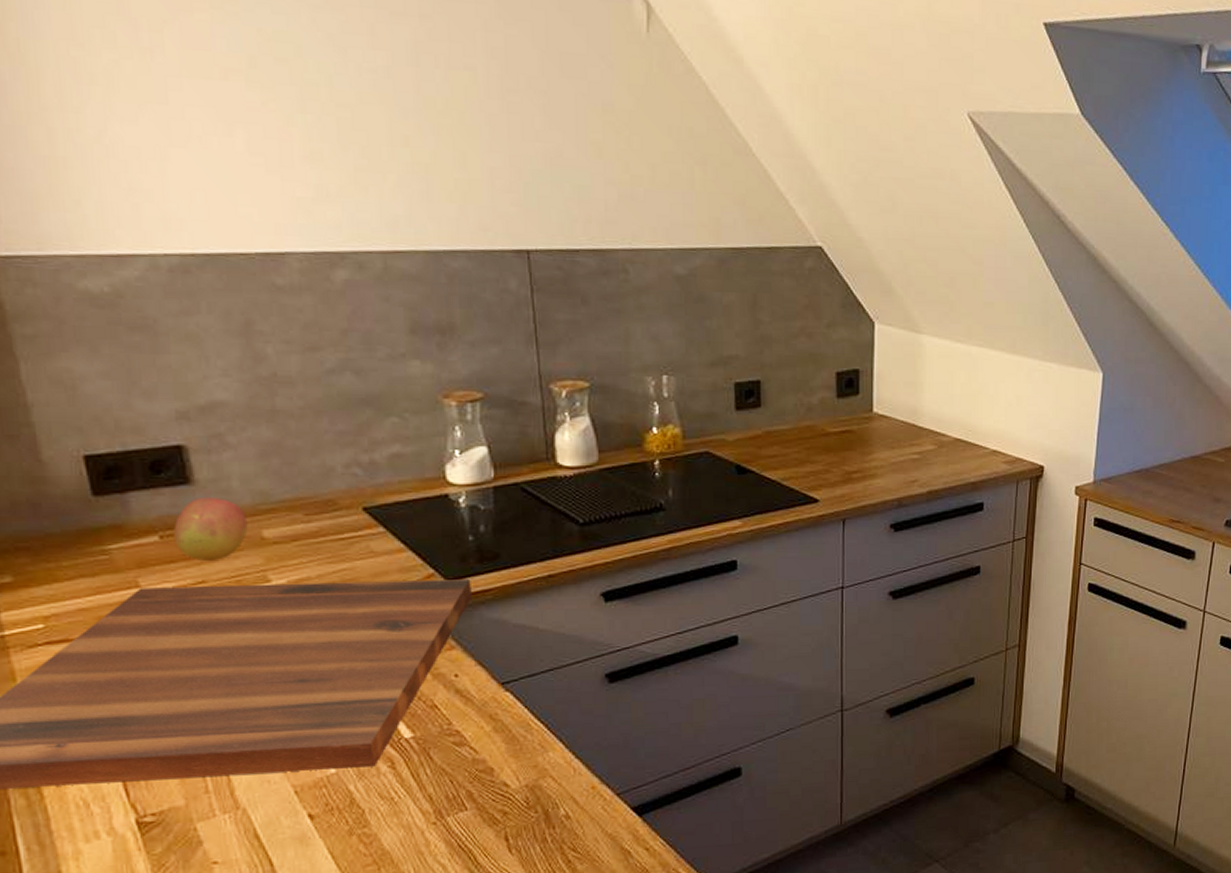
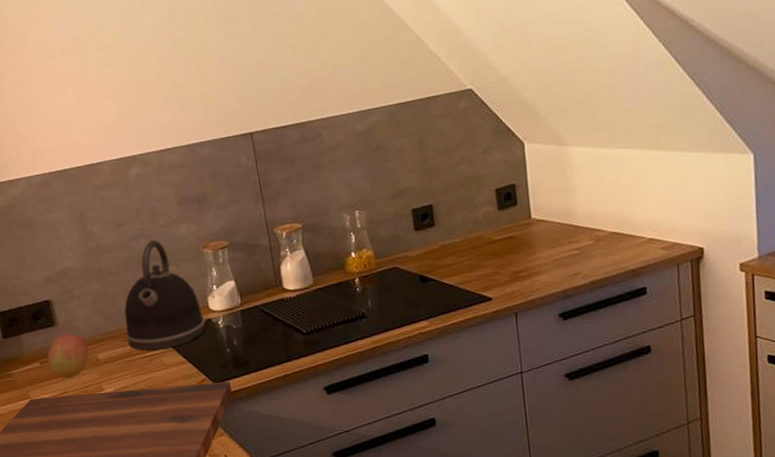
kettle: none [310,377,440,531] -> present [124,239,206,351]

